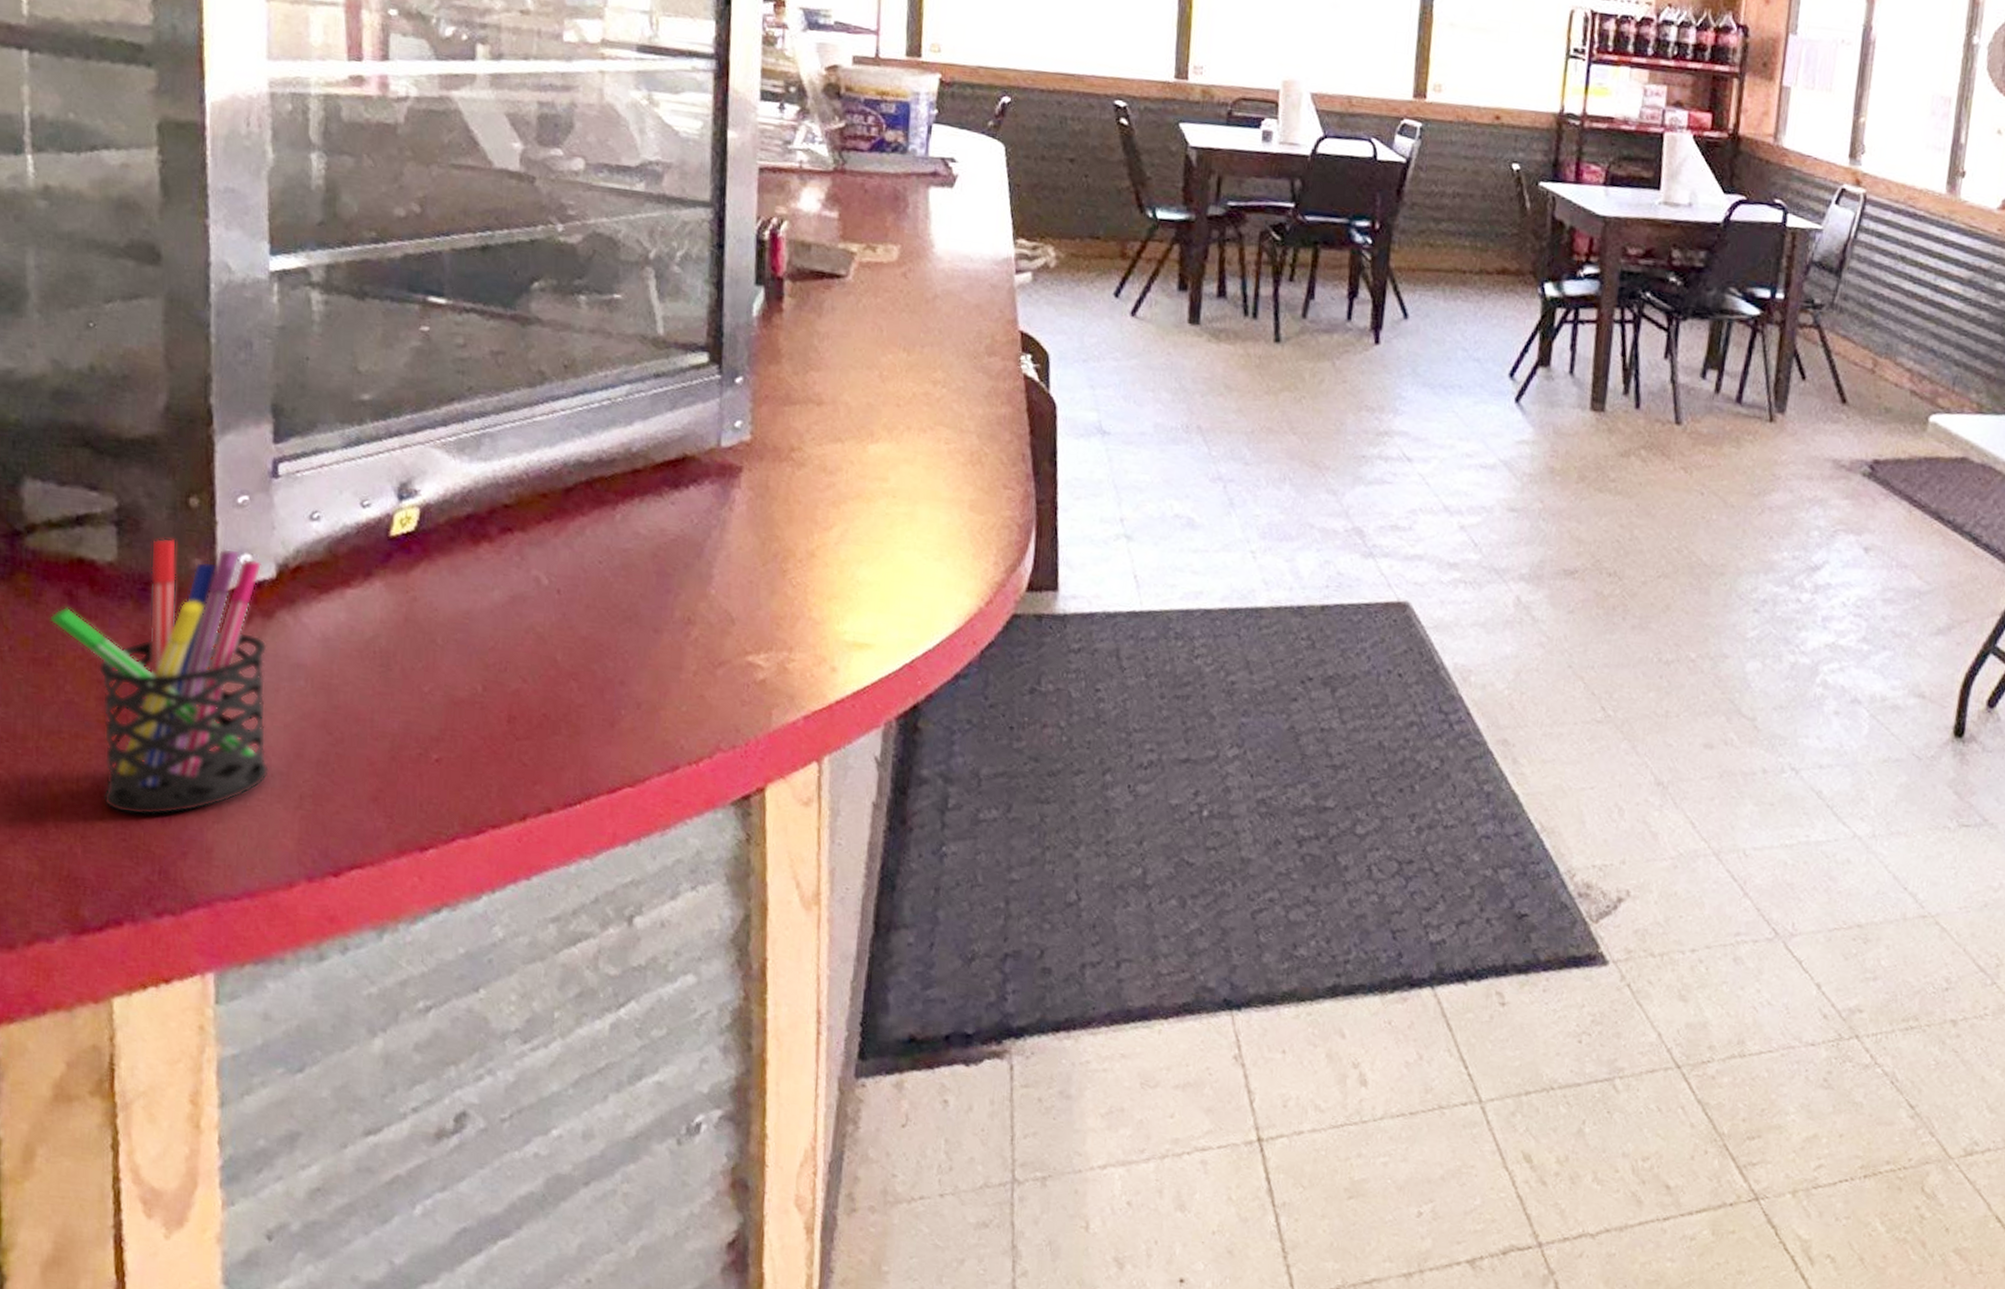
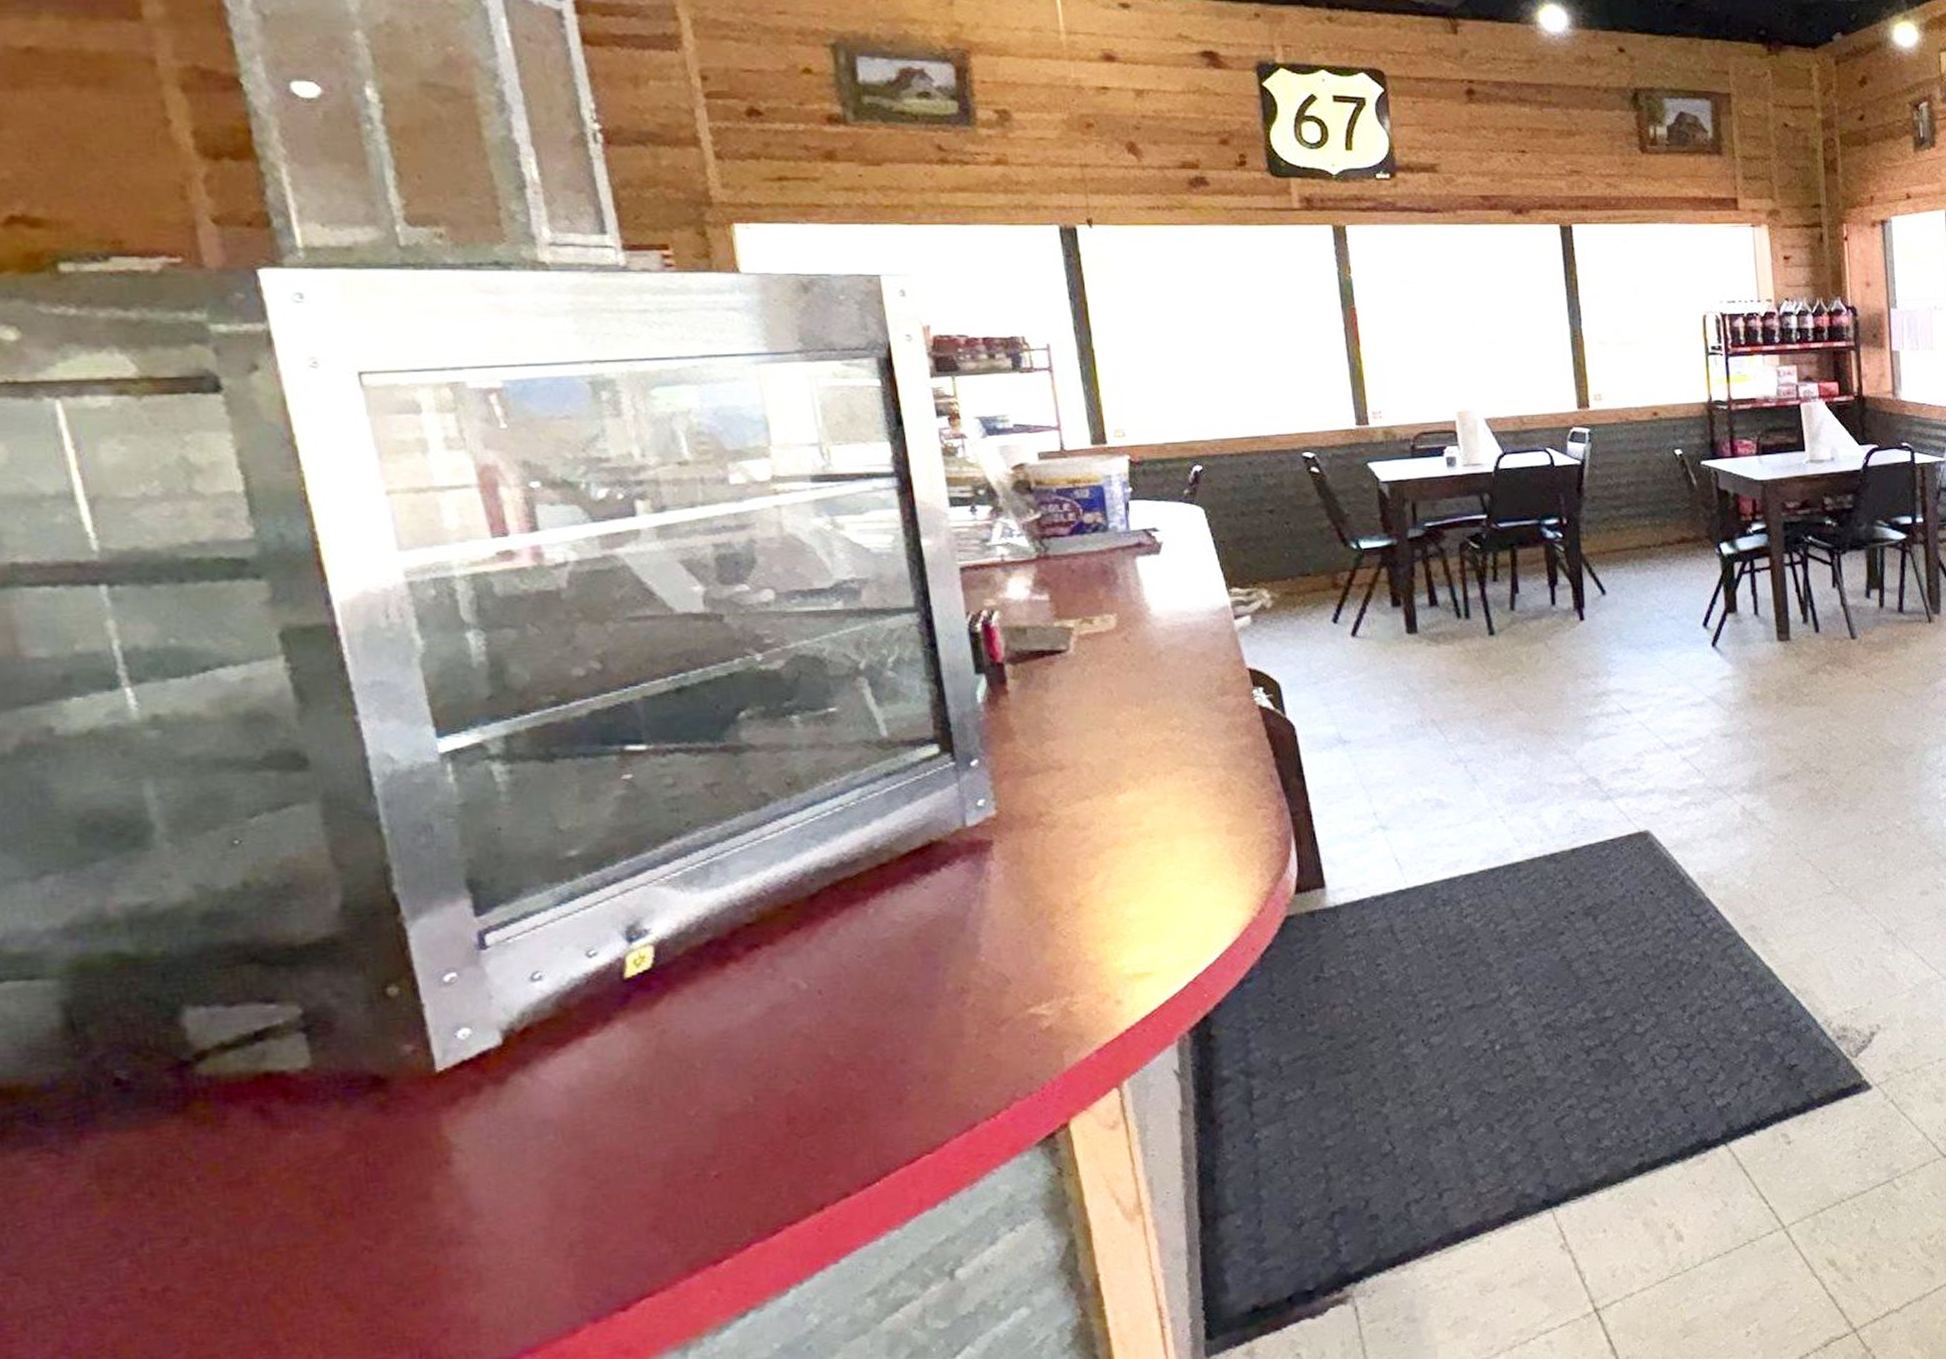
pen holder: present [50,537,270,816] -> none [241,1026,531,1309]

